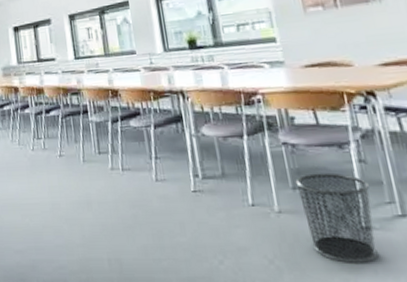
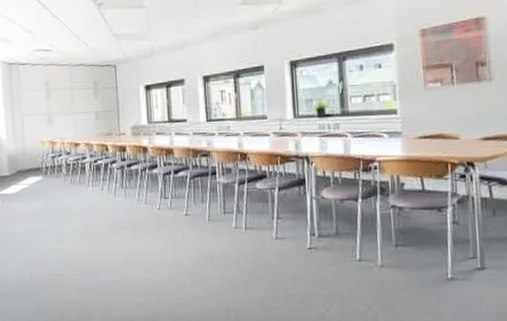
trash can: present [295,172,378,263] -> none [398,232,459,308]

